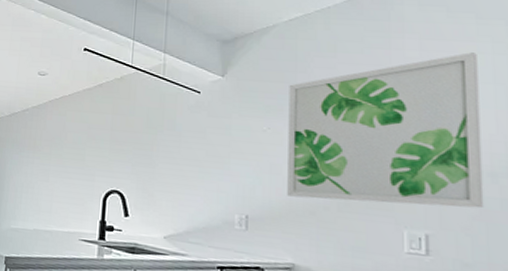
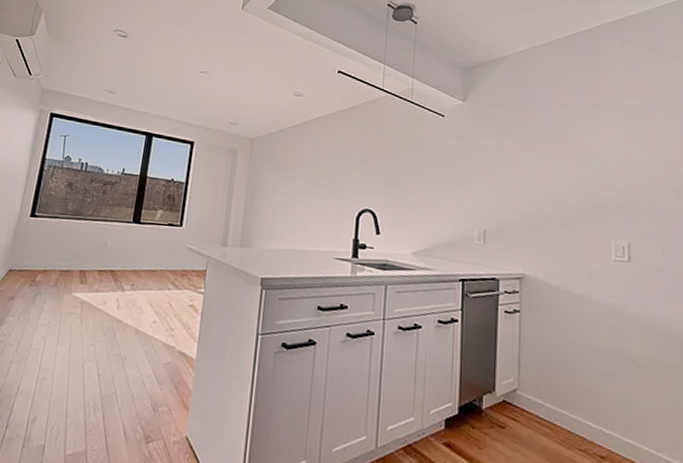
wall art: present [287,52,485,209] -> none [518,86,672,220]

